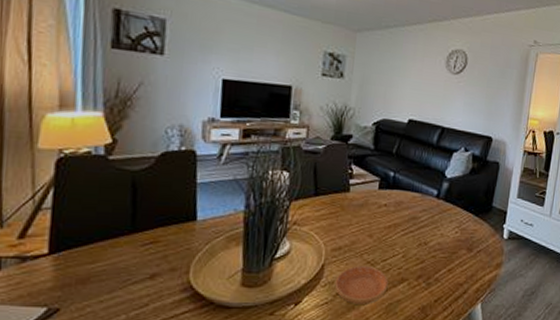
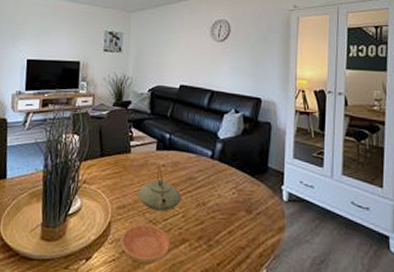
teapot: none [356,207,403,252] -> present [138,167,182,212]

